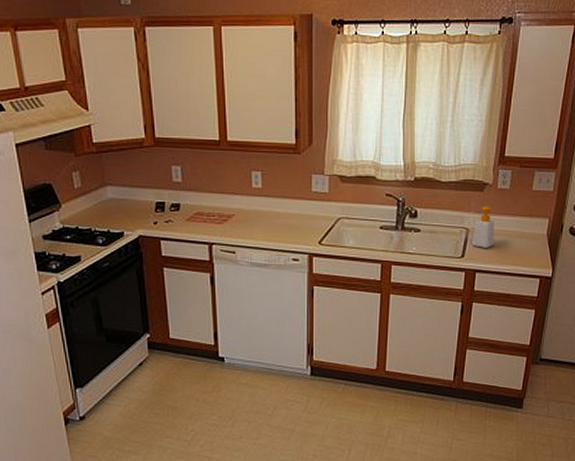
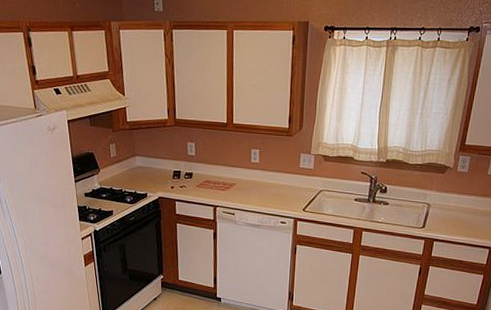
soap bottle: present [471,206,495,248] -> none [431,186,454,221]

